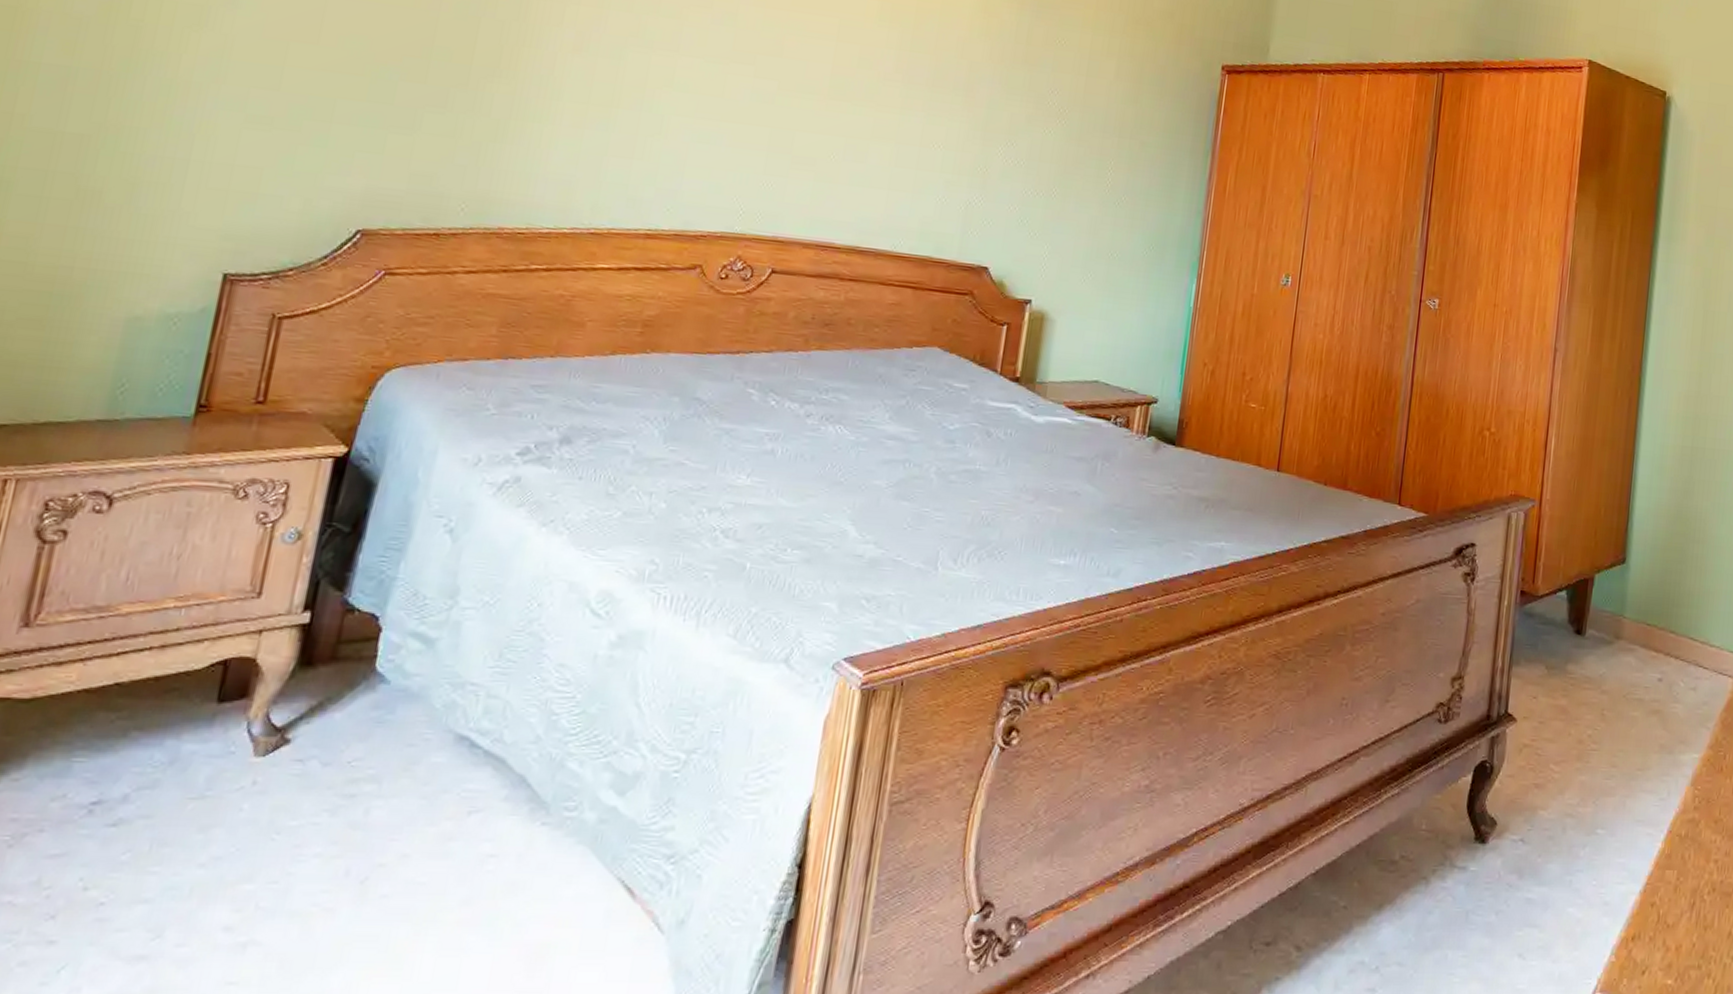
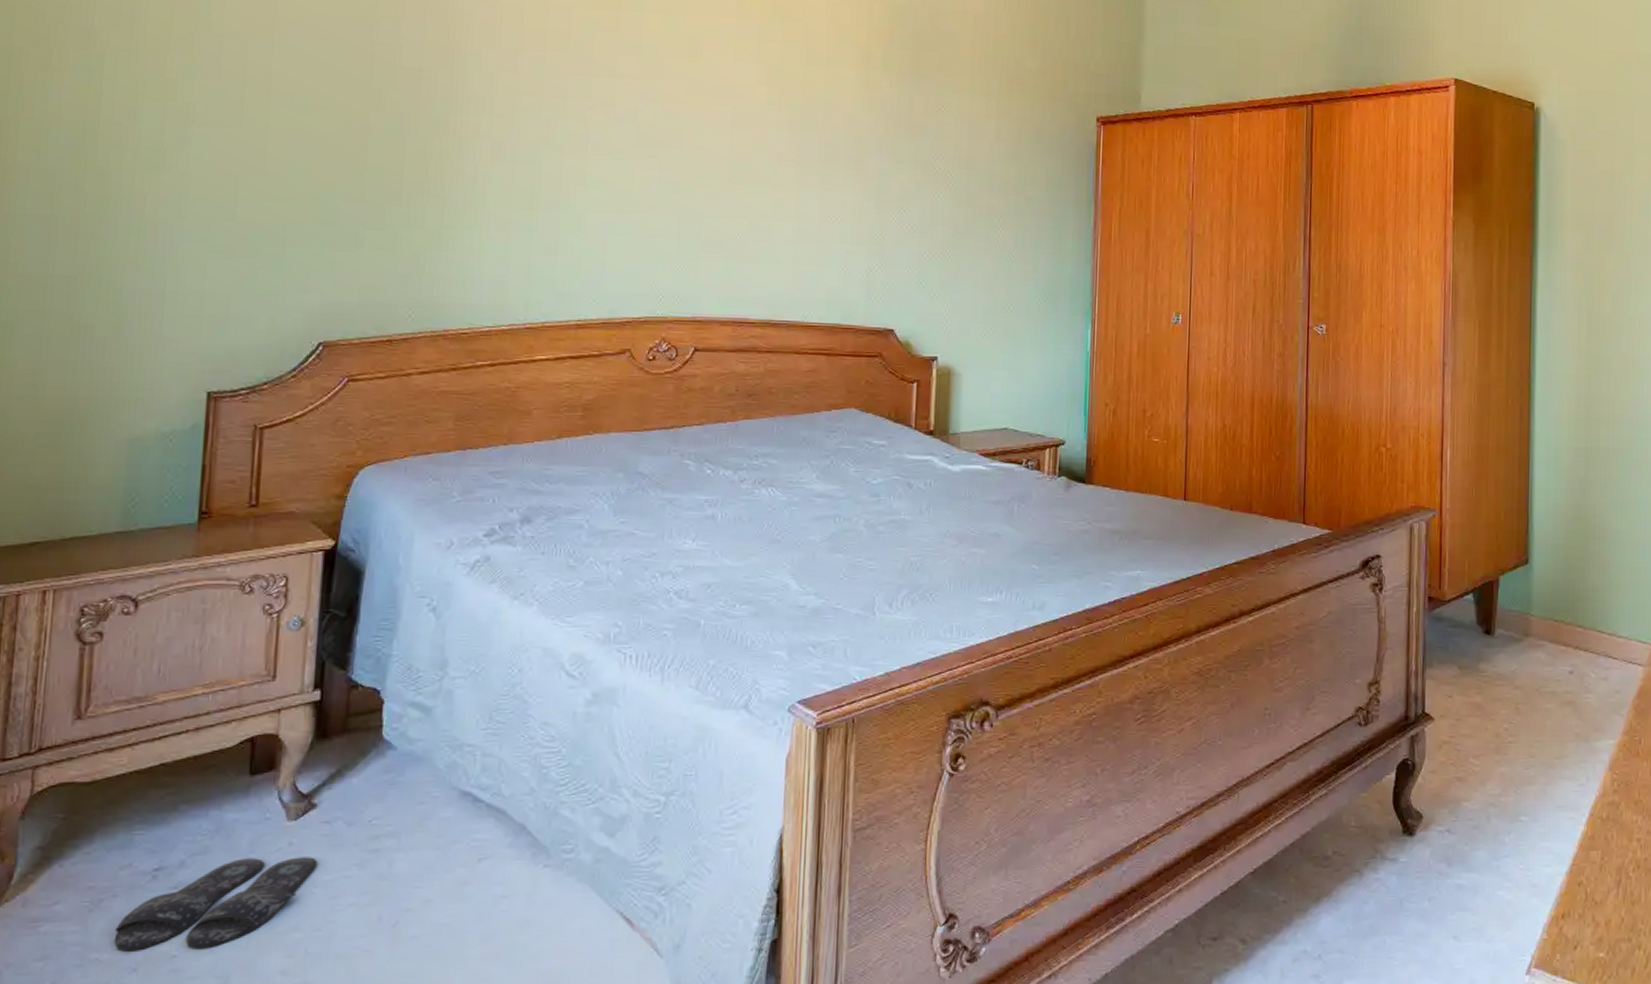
slippers: none [32,796,284,897] -> present [114,857,318,952]

